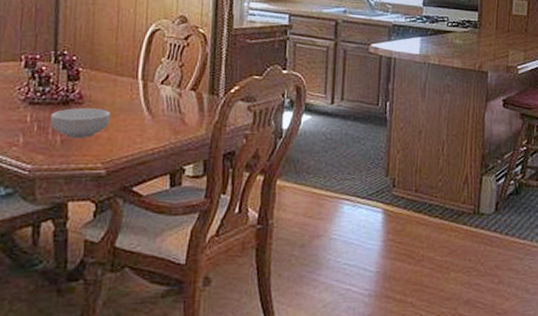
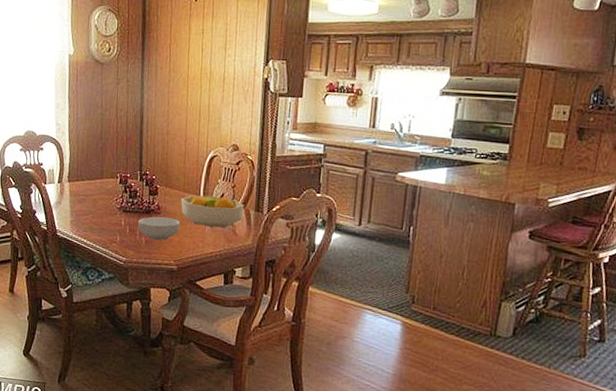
fruit bowl: none [112,77,195,117] -> present [181,195,244,228]

